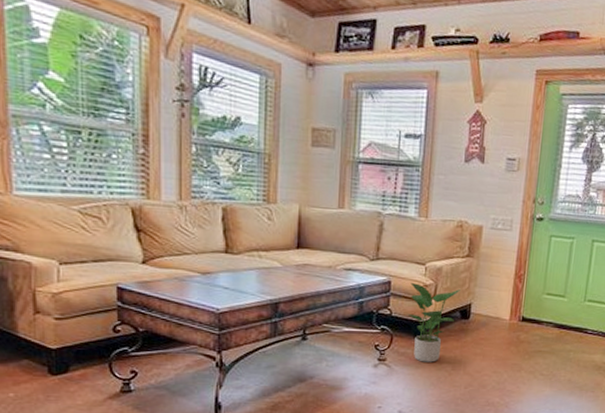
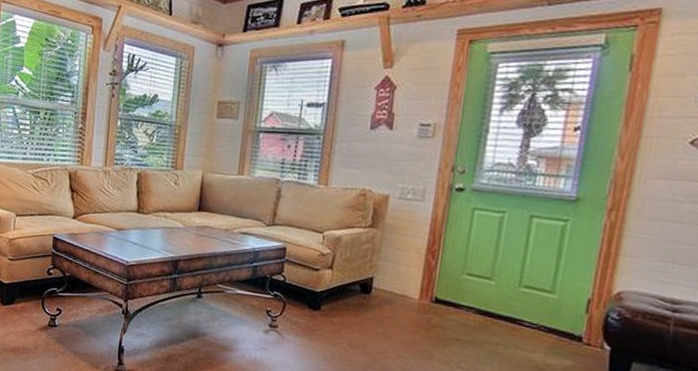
potted plant: present [407,282,460,363] -> none [302,250,361,336]

